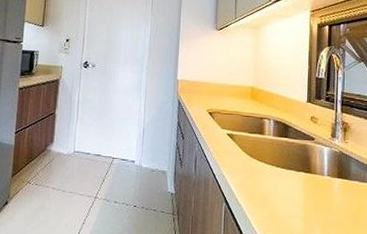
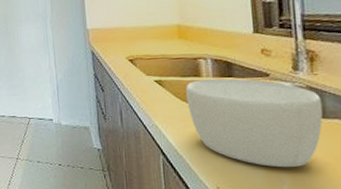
bowl: none [250,137,349,220] -> present [186,79,324,168]

